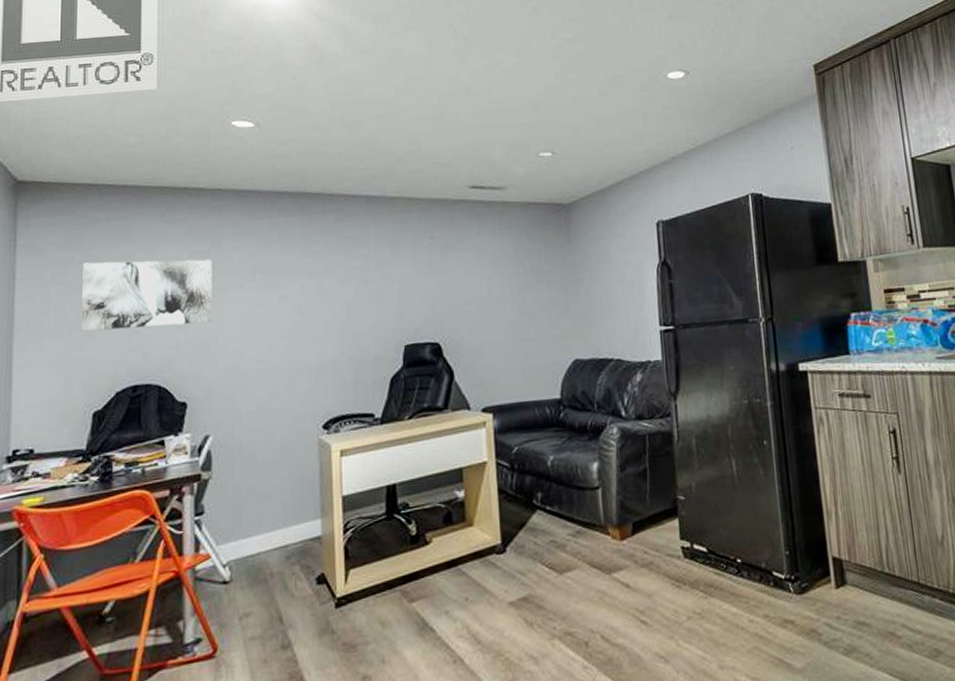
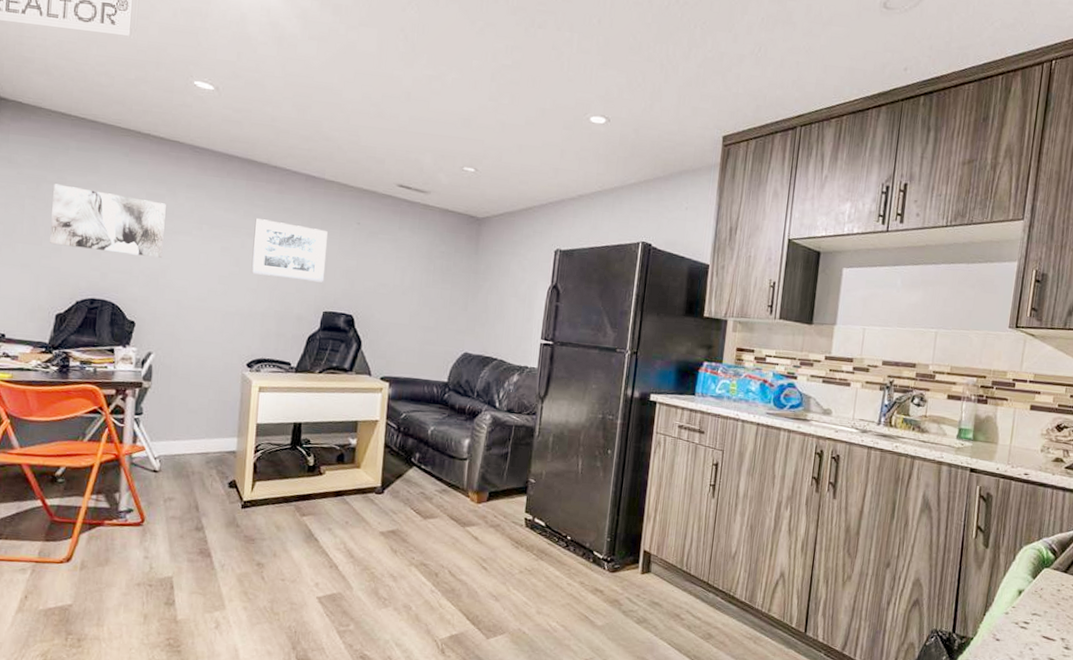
wall art: none [314,252,401,319] -> present [251,218,328,283]

